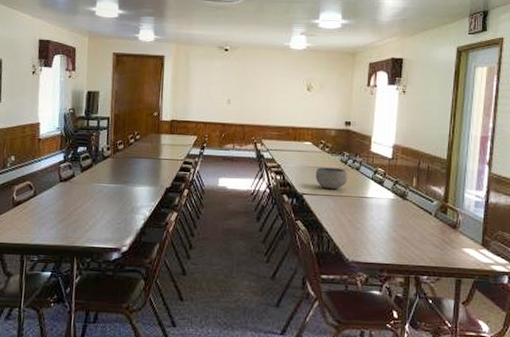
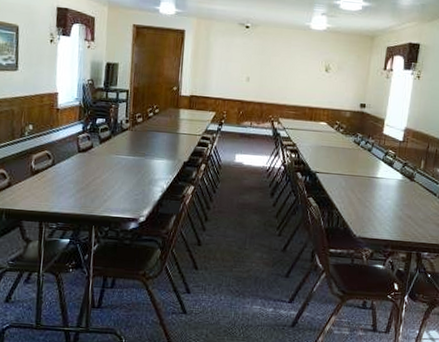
bowl: present [315,167,348,189] -> none [329,147,360,169]

